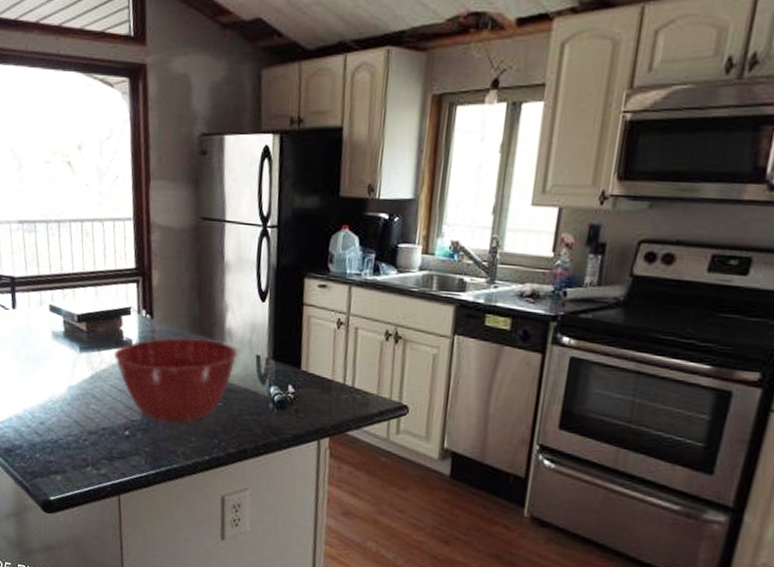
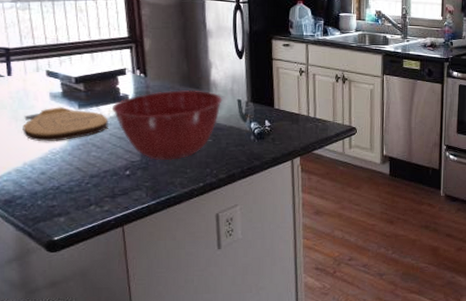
cutting board: none [24,348,110,388] -> present [23,107,109,141]

